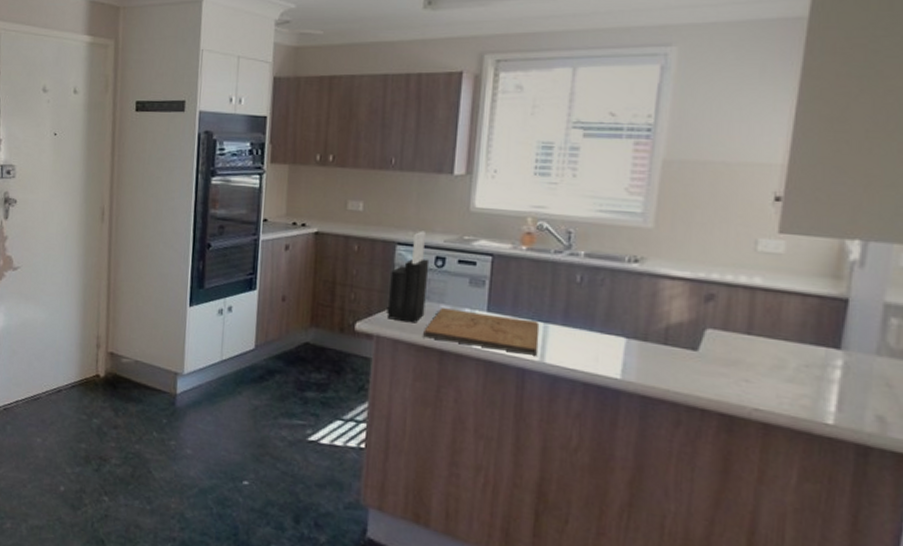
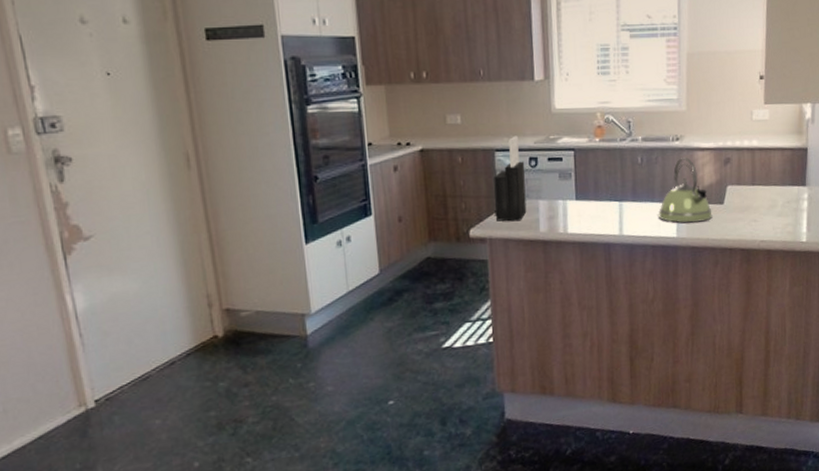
cutting board: present [423,308,540,356] -> none [528,201,618,233]
kettle: none [596,284,679,368] -> present [658,157,713,223]

